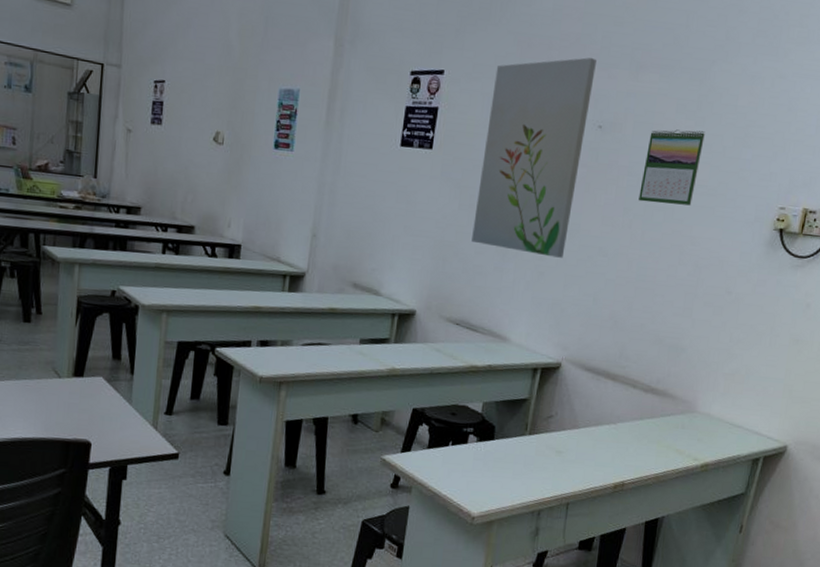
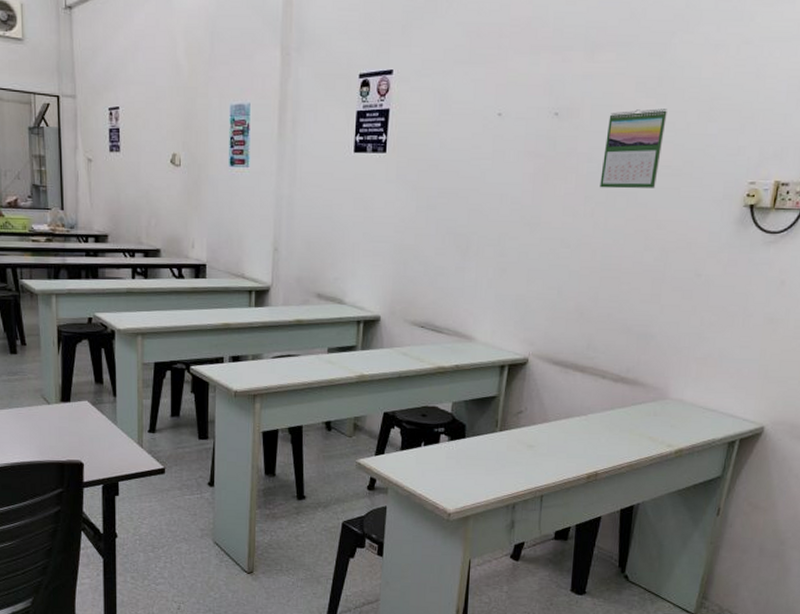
wall art: present [471,57,597,258] -> none [431,42,549,253]

